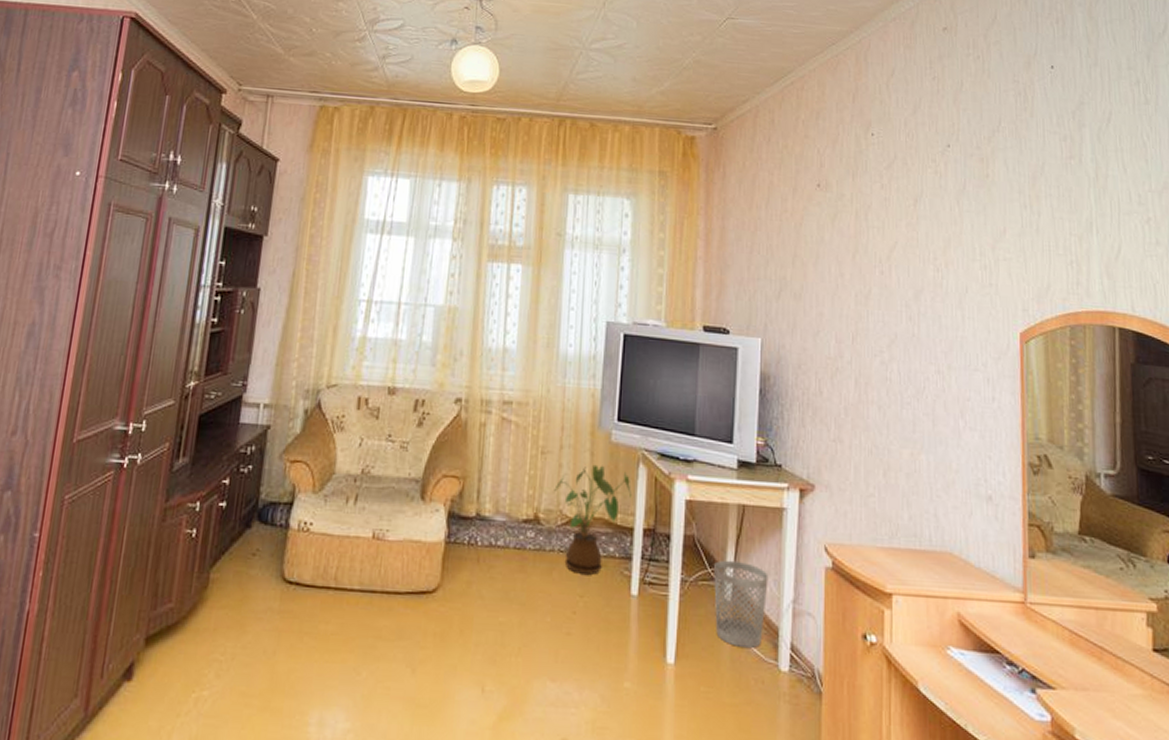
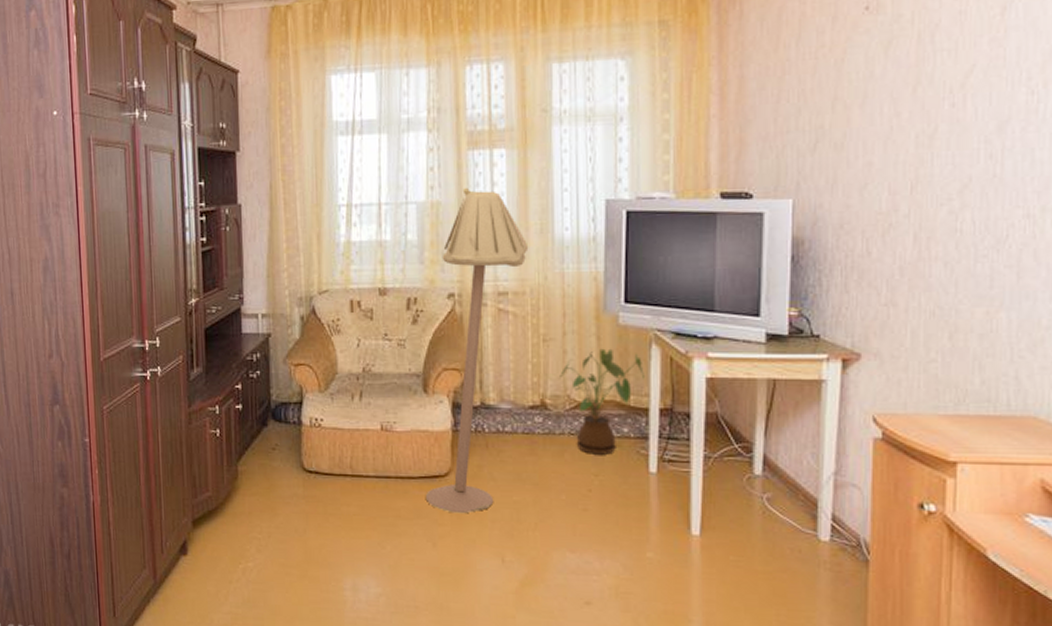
floor lamp: none [409,297,535,636] -> present [425,188,529,514]
wastebasket: present [714,560,769,648] -> none [741,435,805,519]

